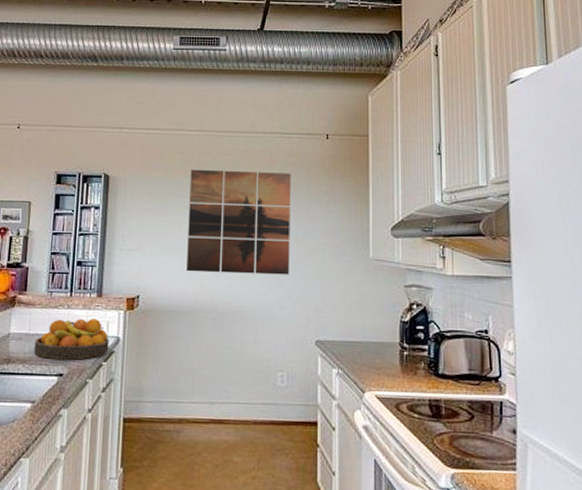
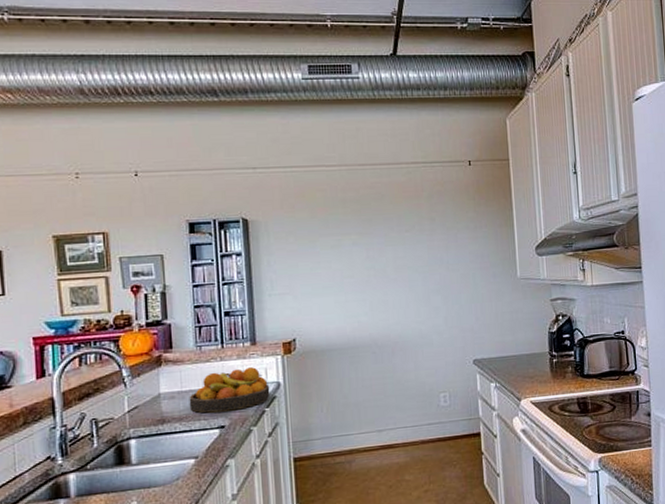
wall art: present [186,169,291,275] -> none [335,202,444,310]

